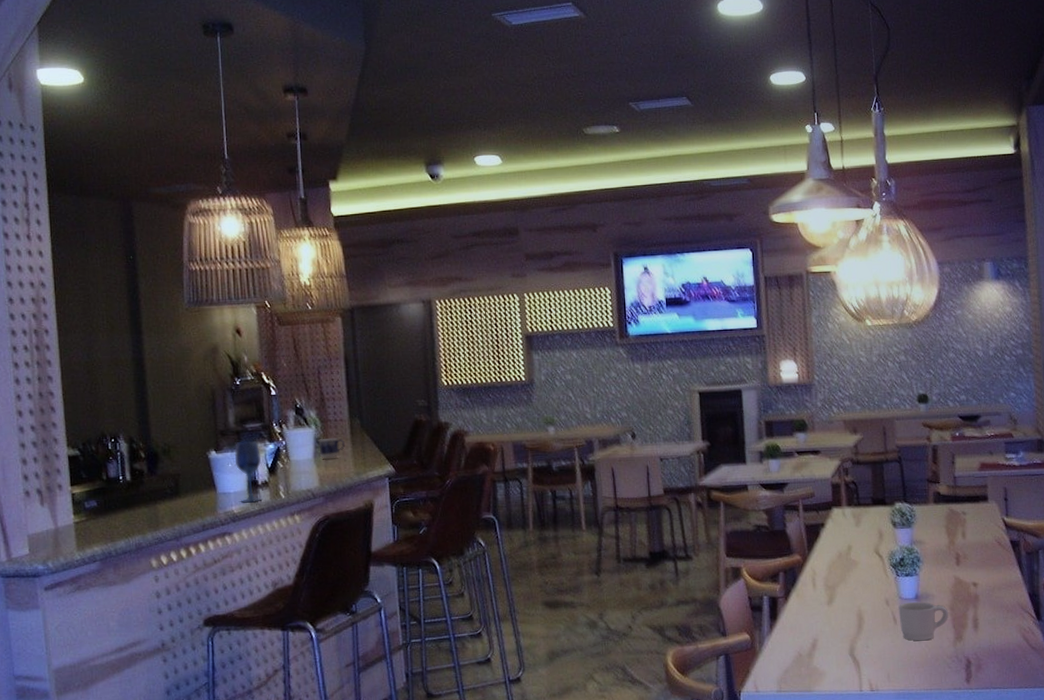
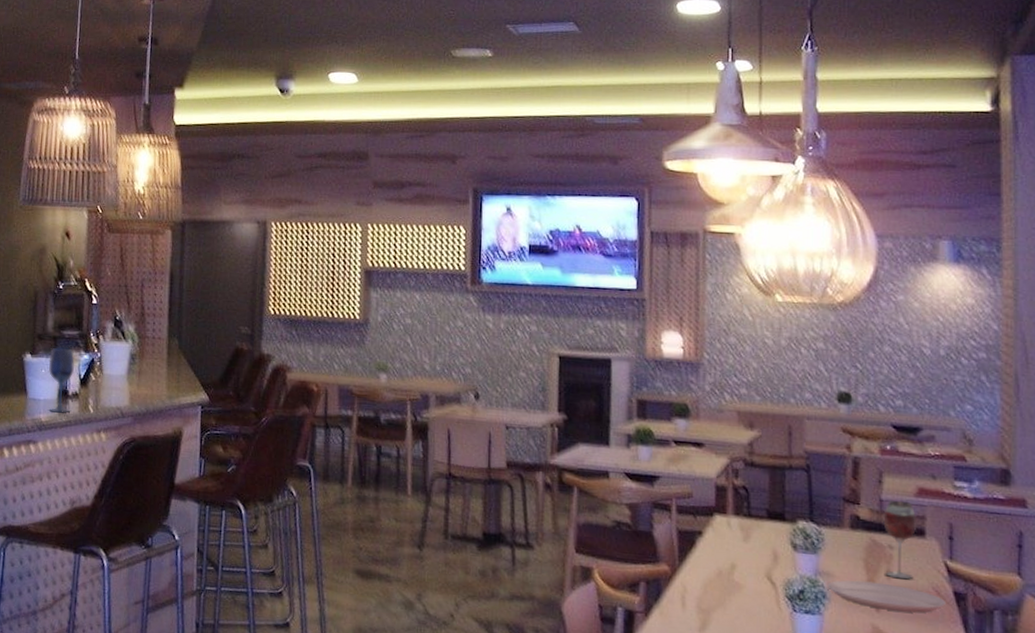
cup: present [318,437,345,461] -> none [133,354,160,380]
plate: none [920,542,1005,564] -> present [828,580,945,613]
wineglass: none [957,475,982,537] -> present [883,500,917,580]

